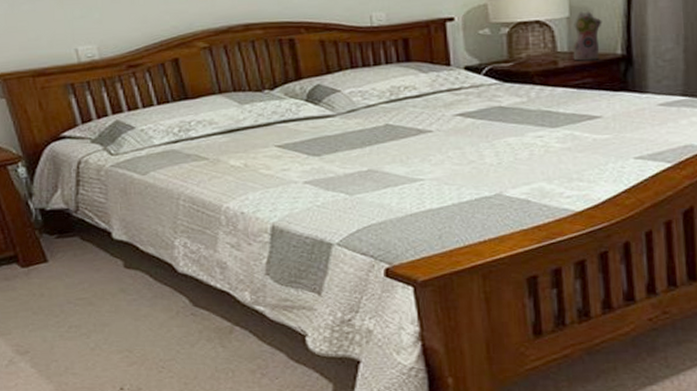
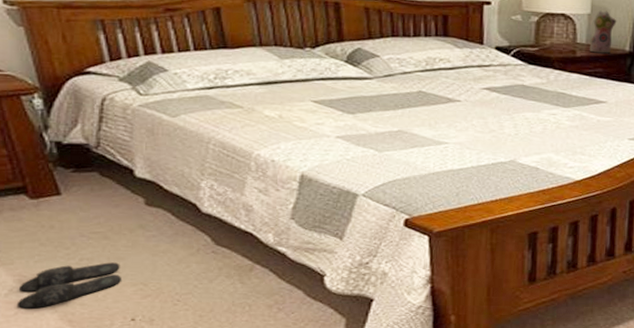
slippers: none [17,329,108,379] -> present [18,262,121,309]

